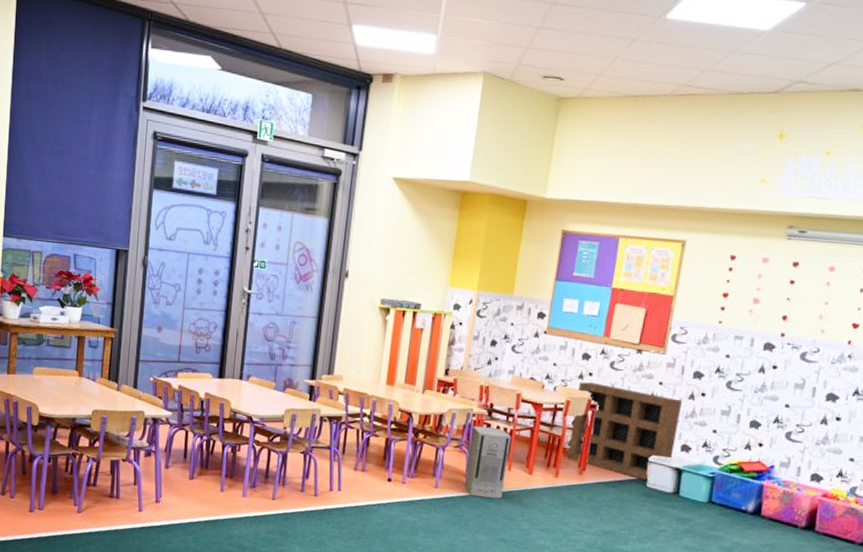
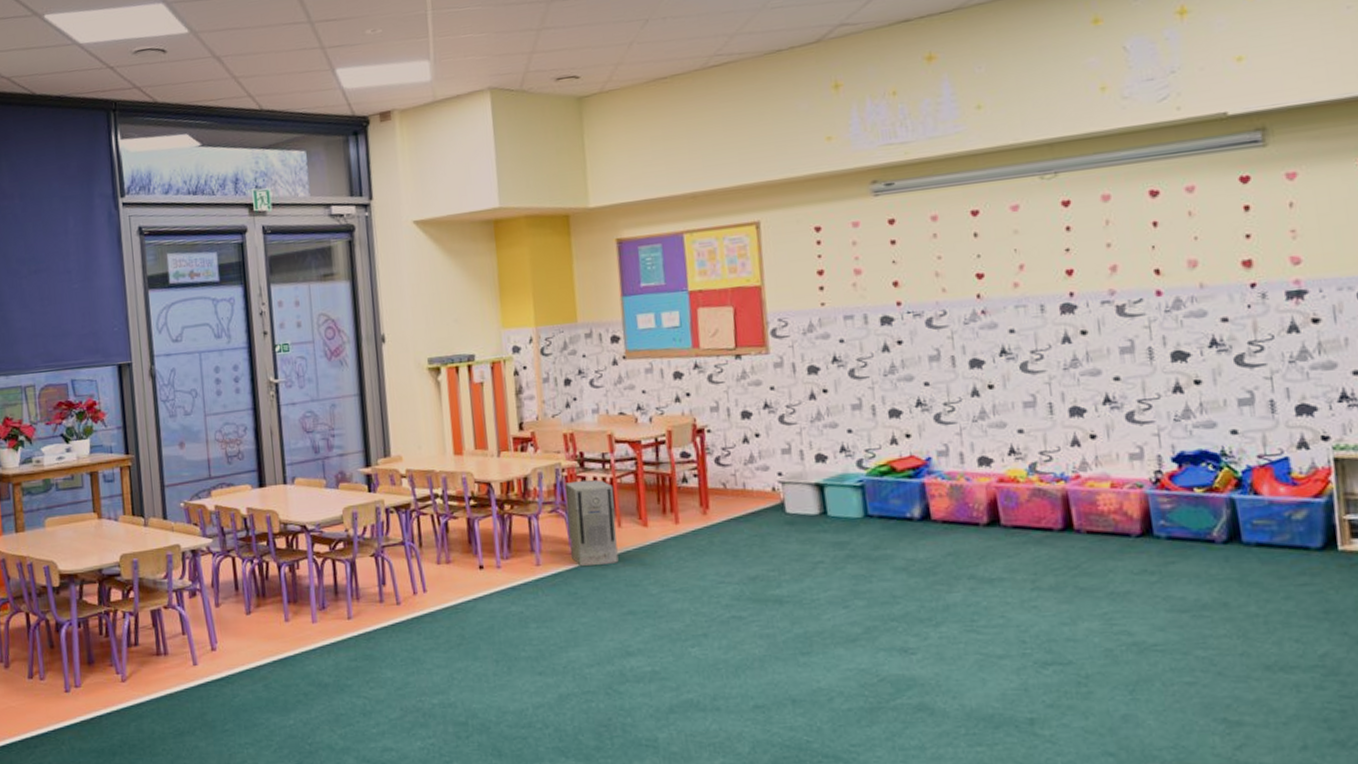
shelving unit: present [567,381,683,482] -> none [677,402,809,507]

